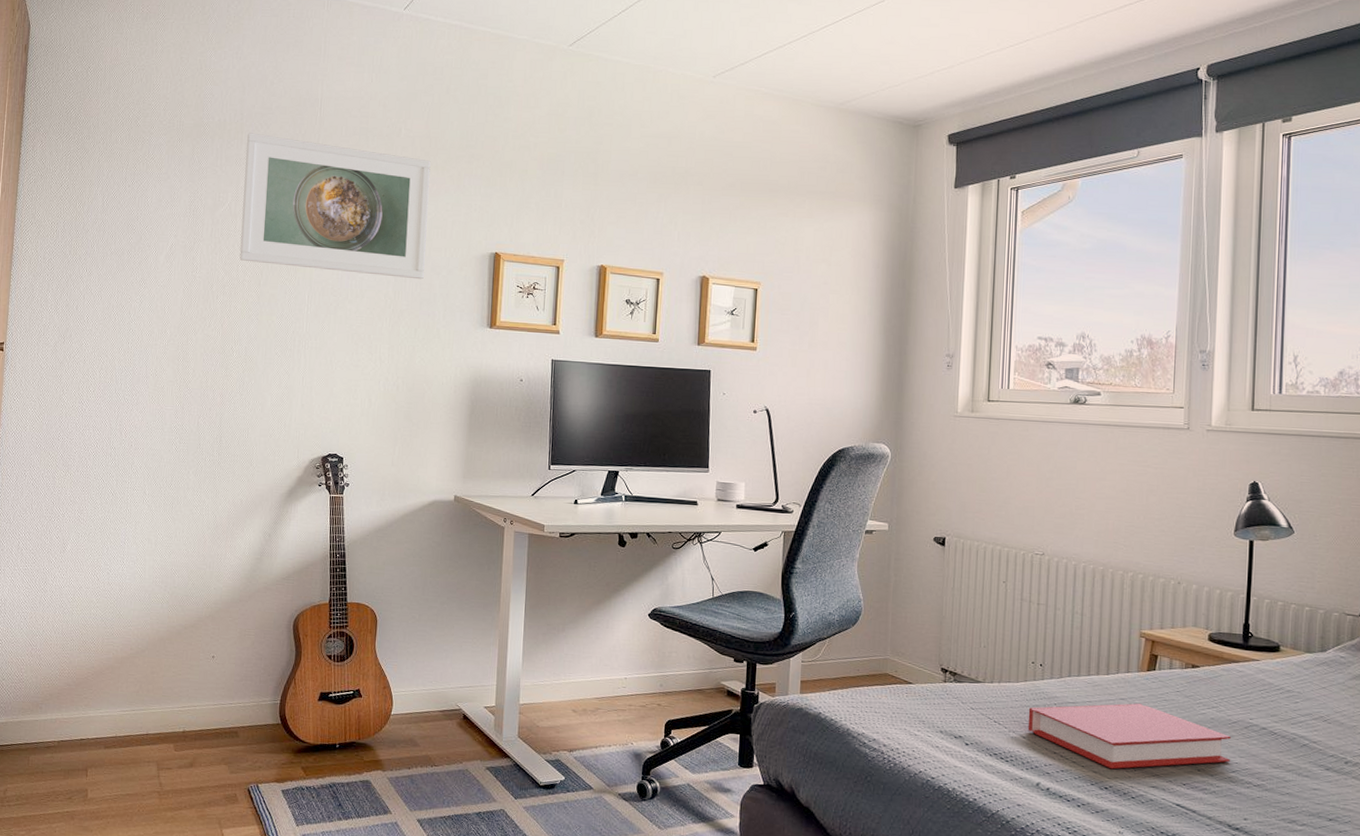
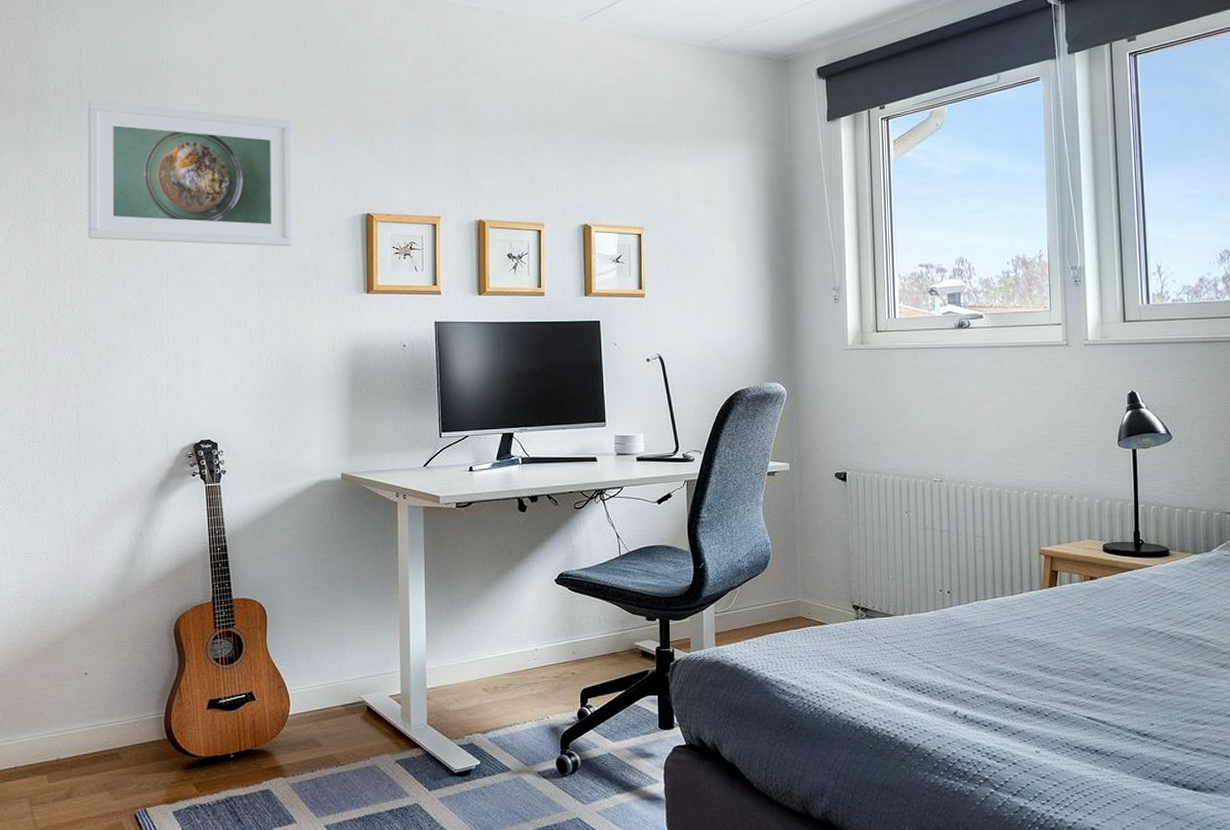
book: present [1027,703,1231,769] -> none [940,620,1133,690]

